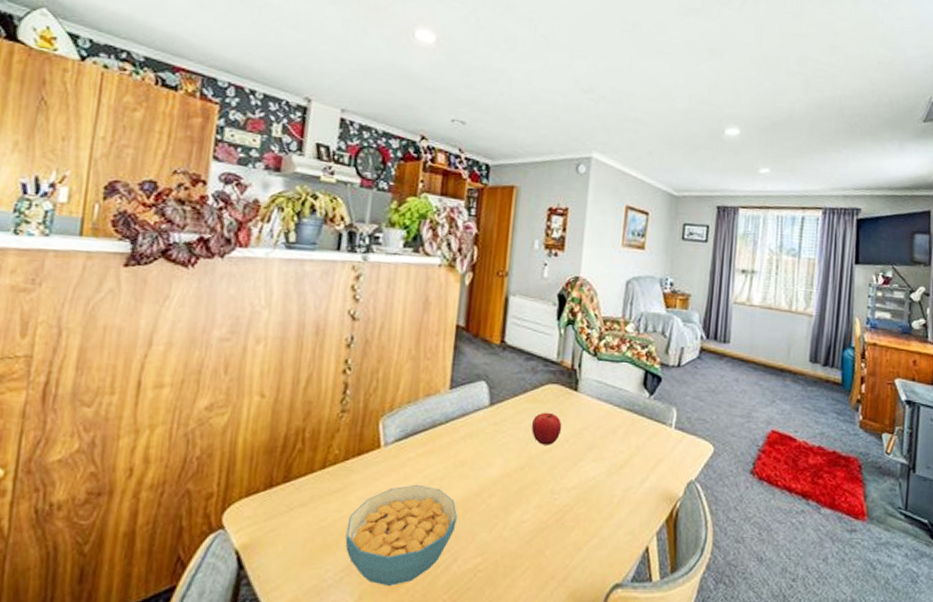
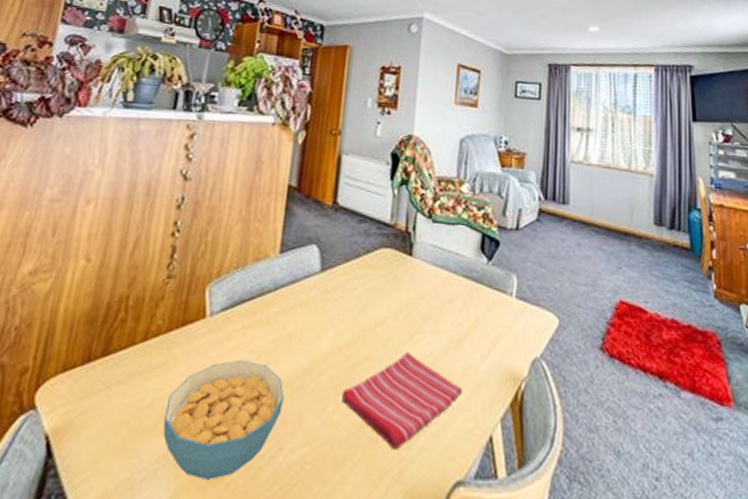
dish towel: none [510,477,622,560] -> present [341,352,462,451]
fruit: present [531,412,562,445] -> none [363,279,397,316]

